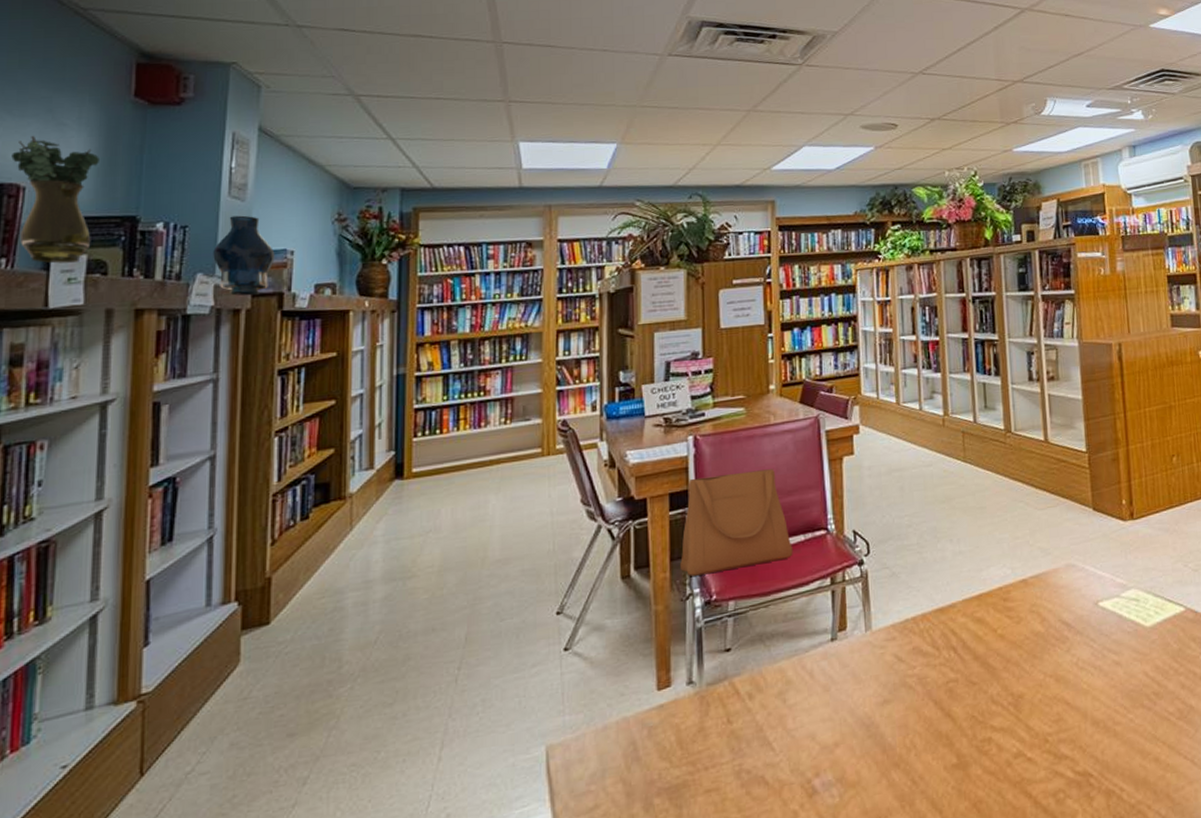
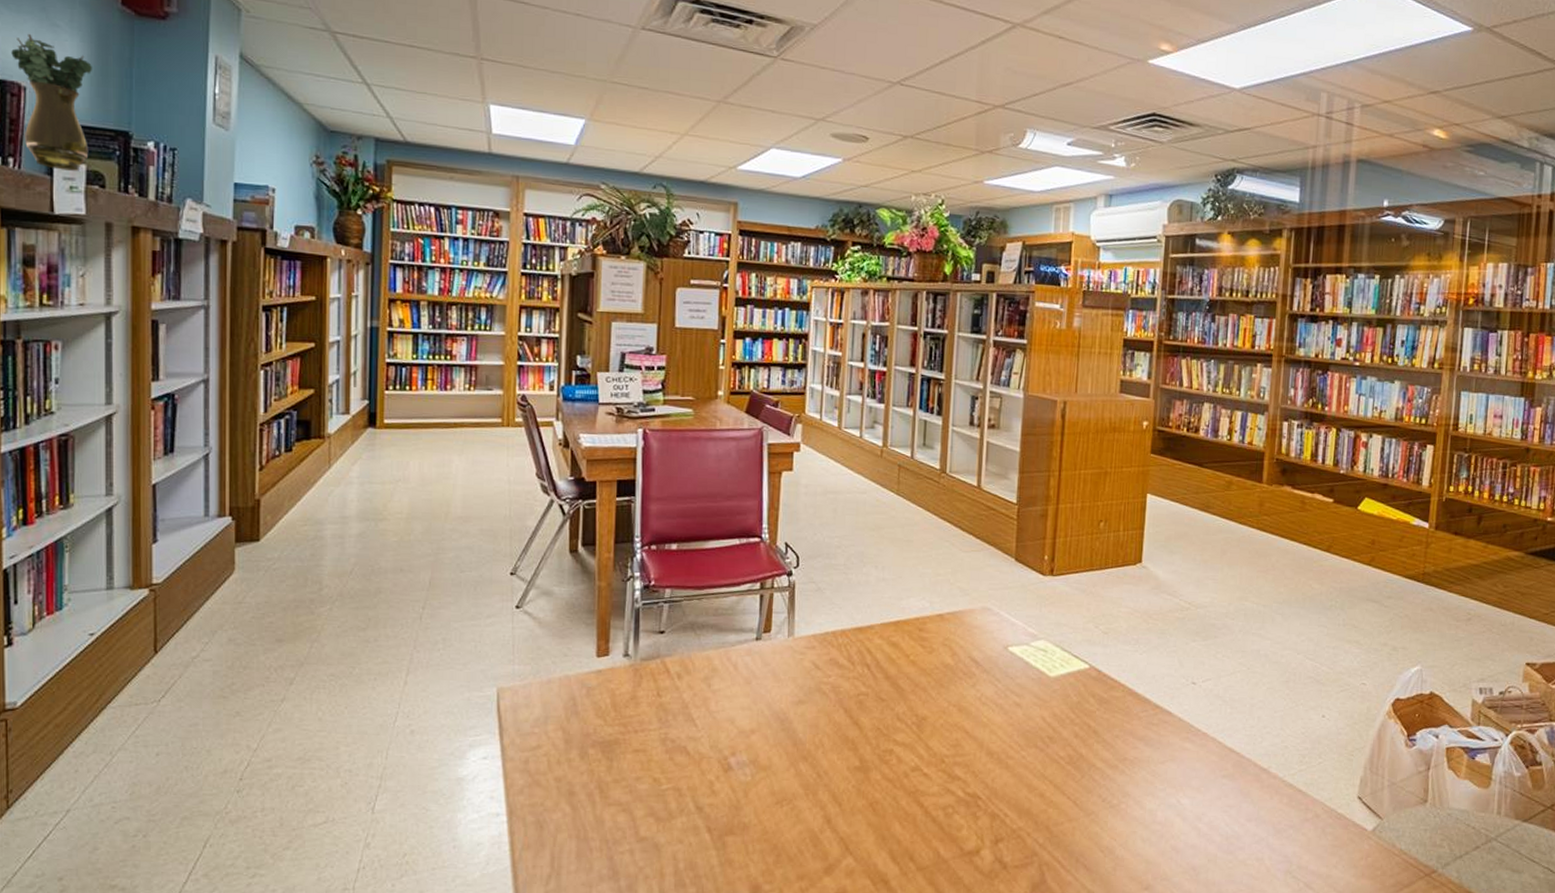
vase: present [213,215,275,296] -> none [201,144,258,229]
tote bag: present [680,469,793,577] -> none [624,470,728,562]

